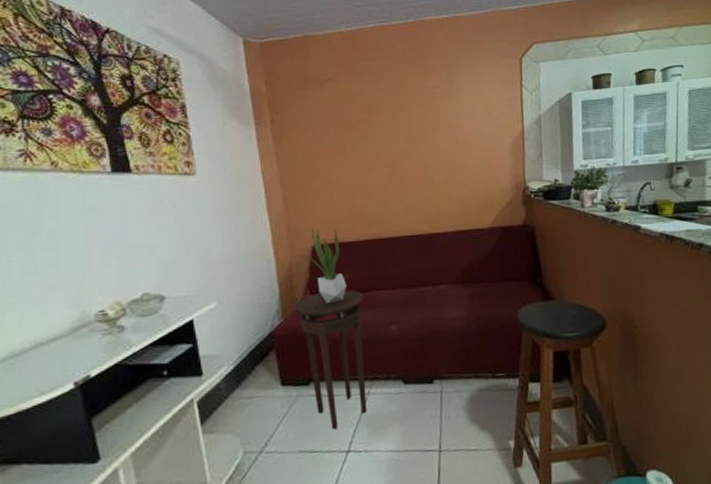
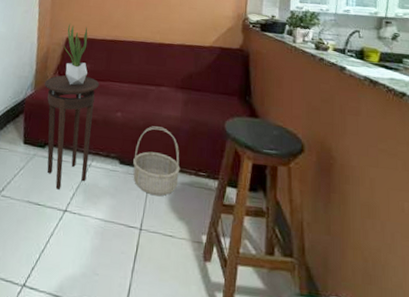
basket: none [419,332,475,411] -> present [133,126,180,197]

